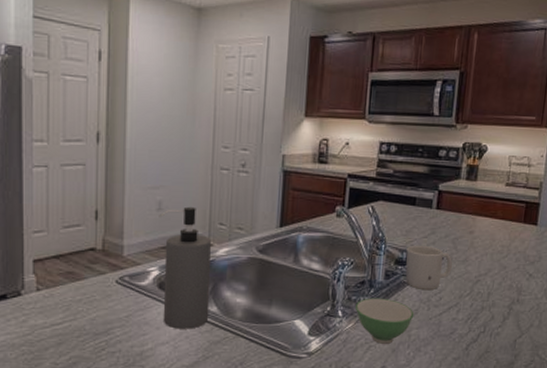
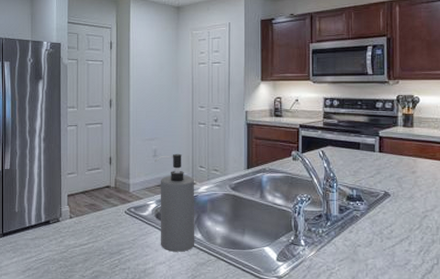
bowl: present [354,298,414,344] -> none [315,229,369,271]
mug: present [405,245,453,289] -> none [356,183,399,223]

